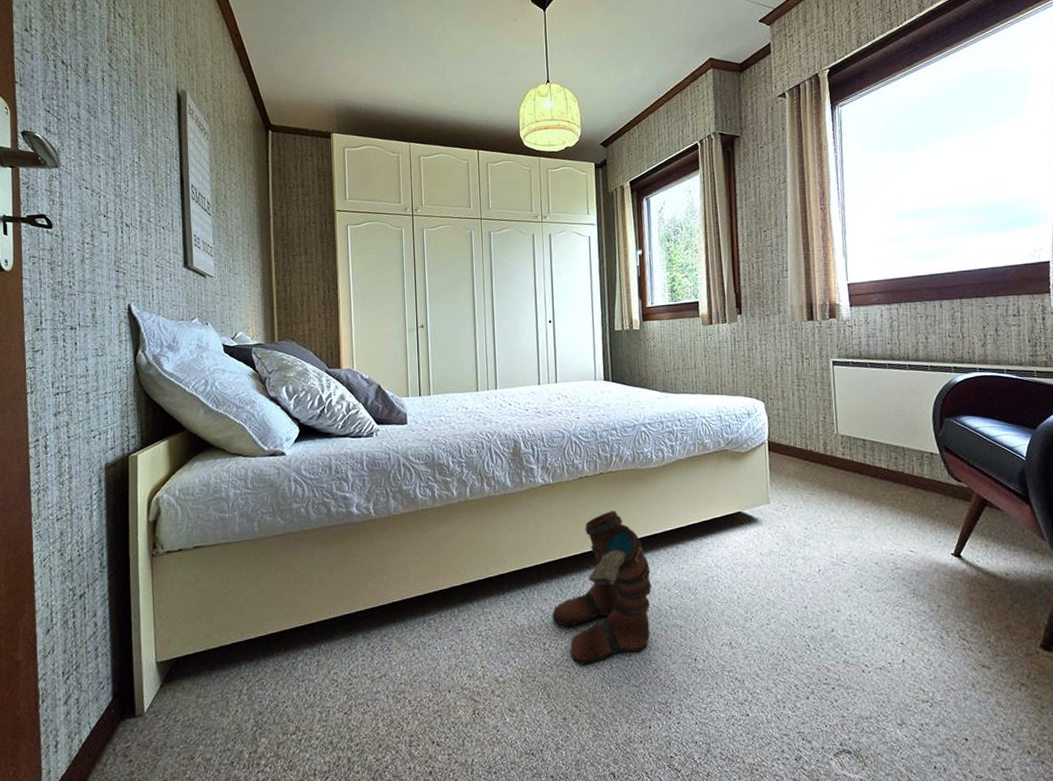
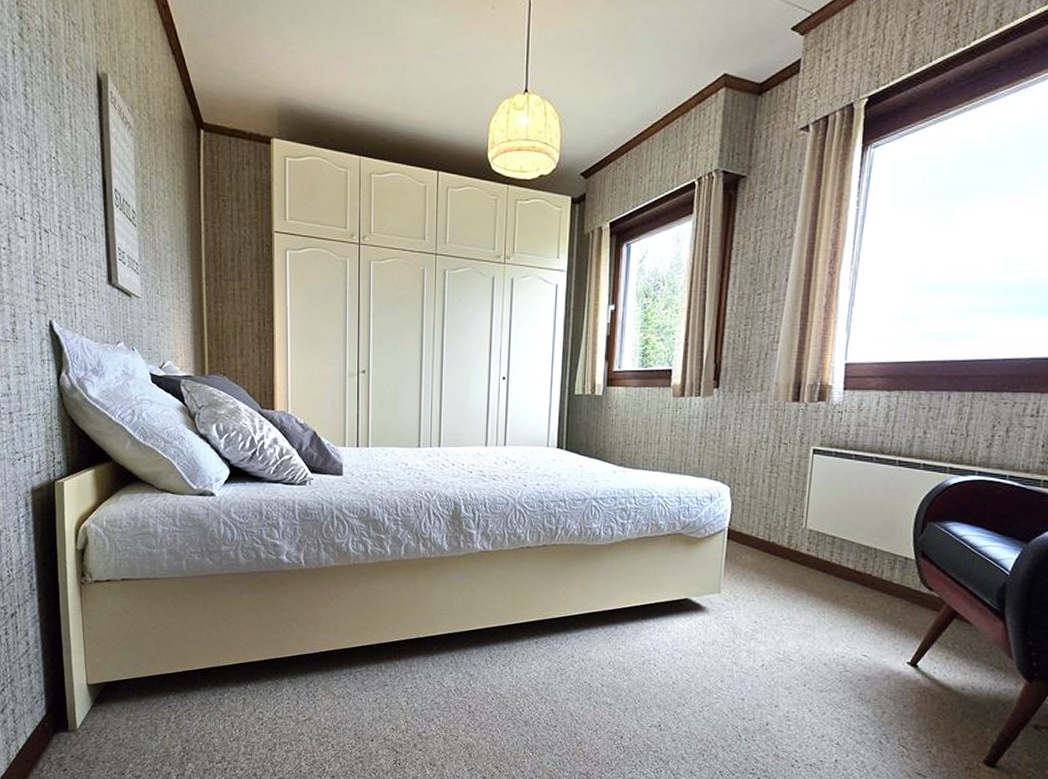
boots: present [552,511,652,666] -> none [480,584,586,731]

